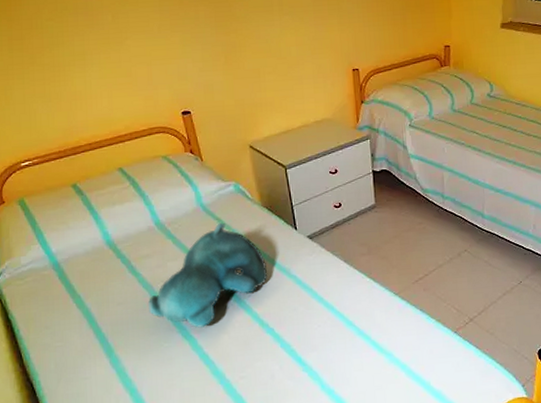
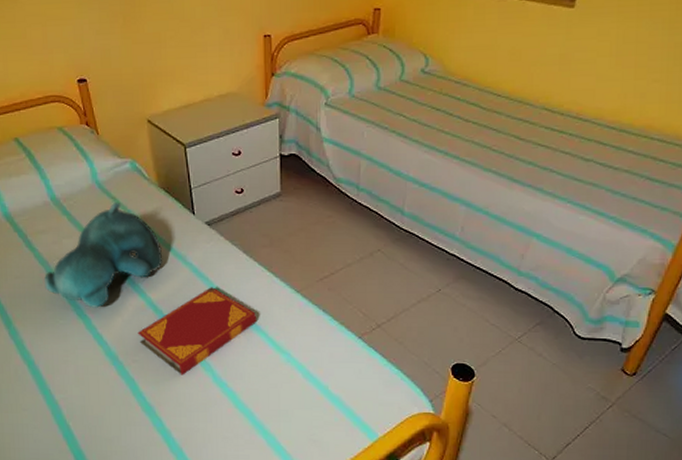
hardback book: none [244,297,360,387] -> present [137,287,257,375]

